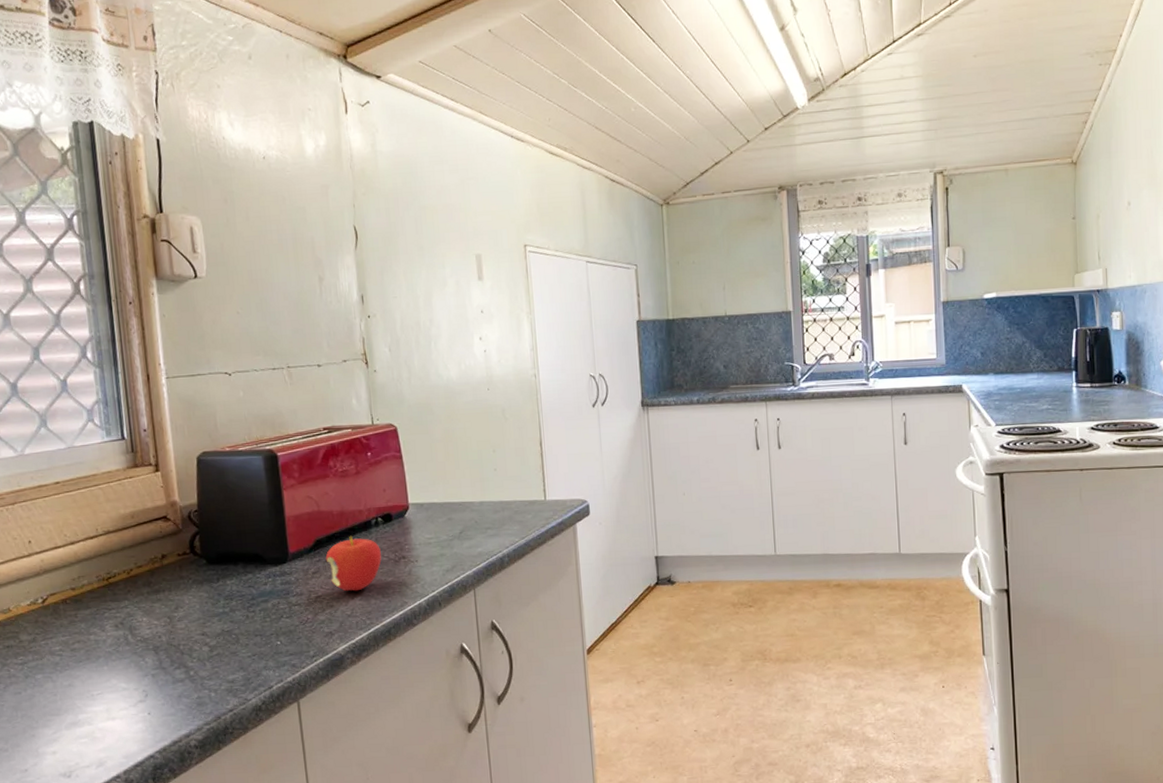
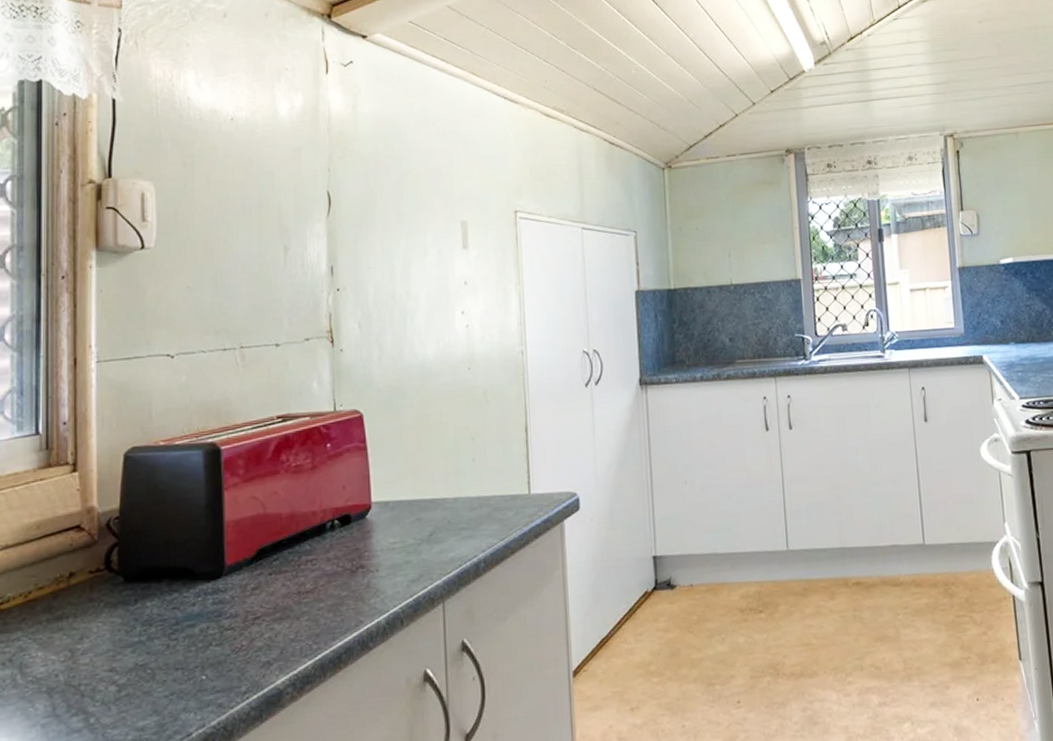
apple: present [325,535,382,591] -> none [268,542,335,610]

